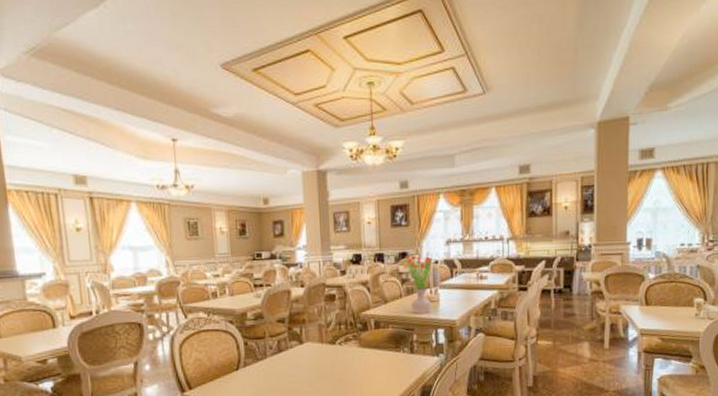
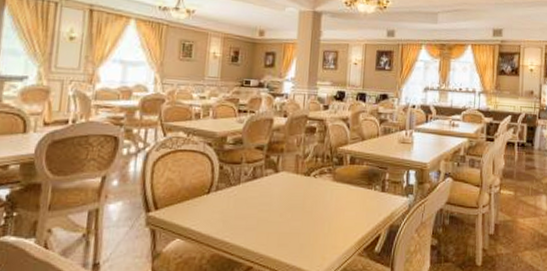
flower arrangement: present [403,255,433,314] -> none [383,97,411,154]

